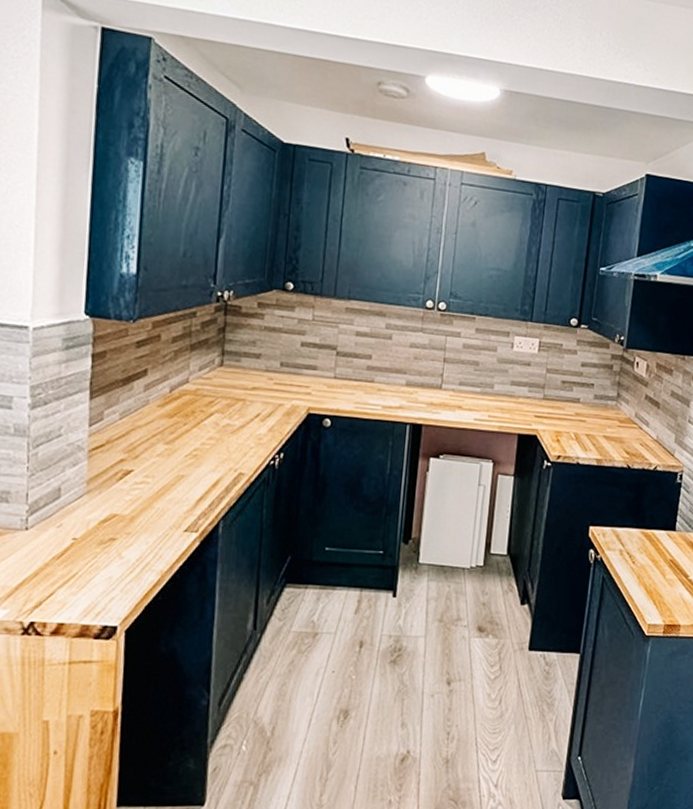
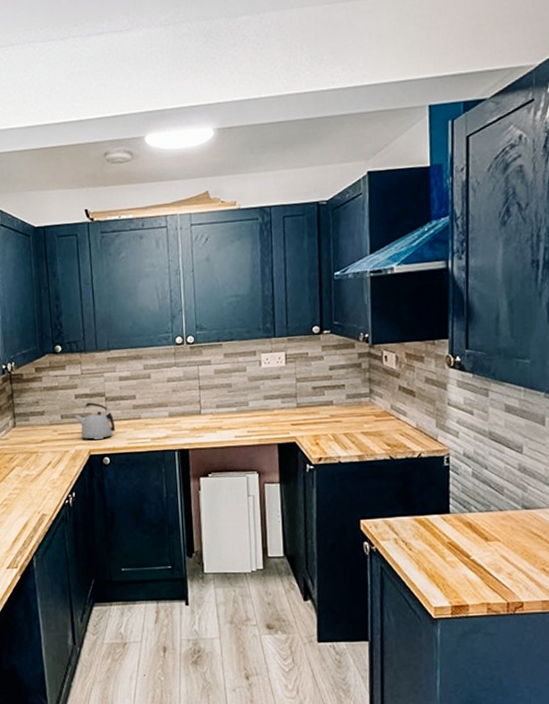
kettle: none [296,353,344,398] -> present [74,402,116,440]

